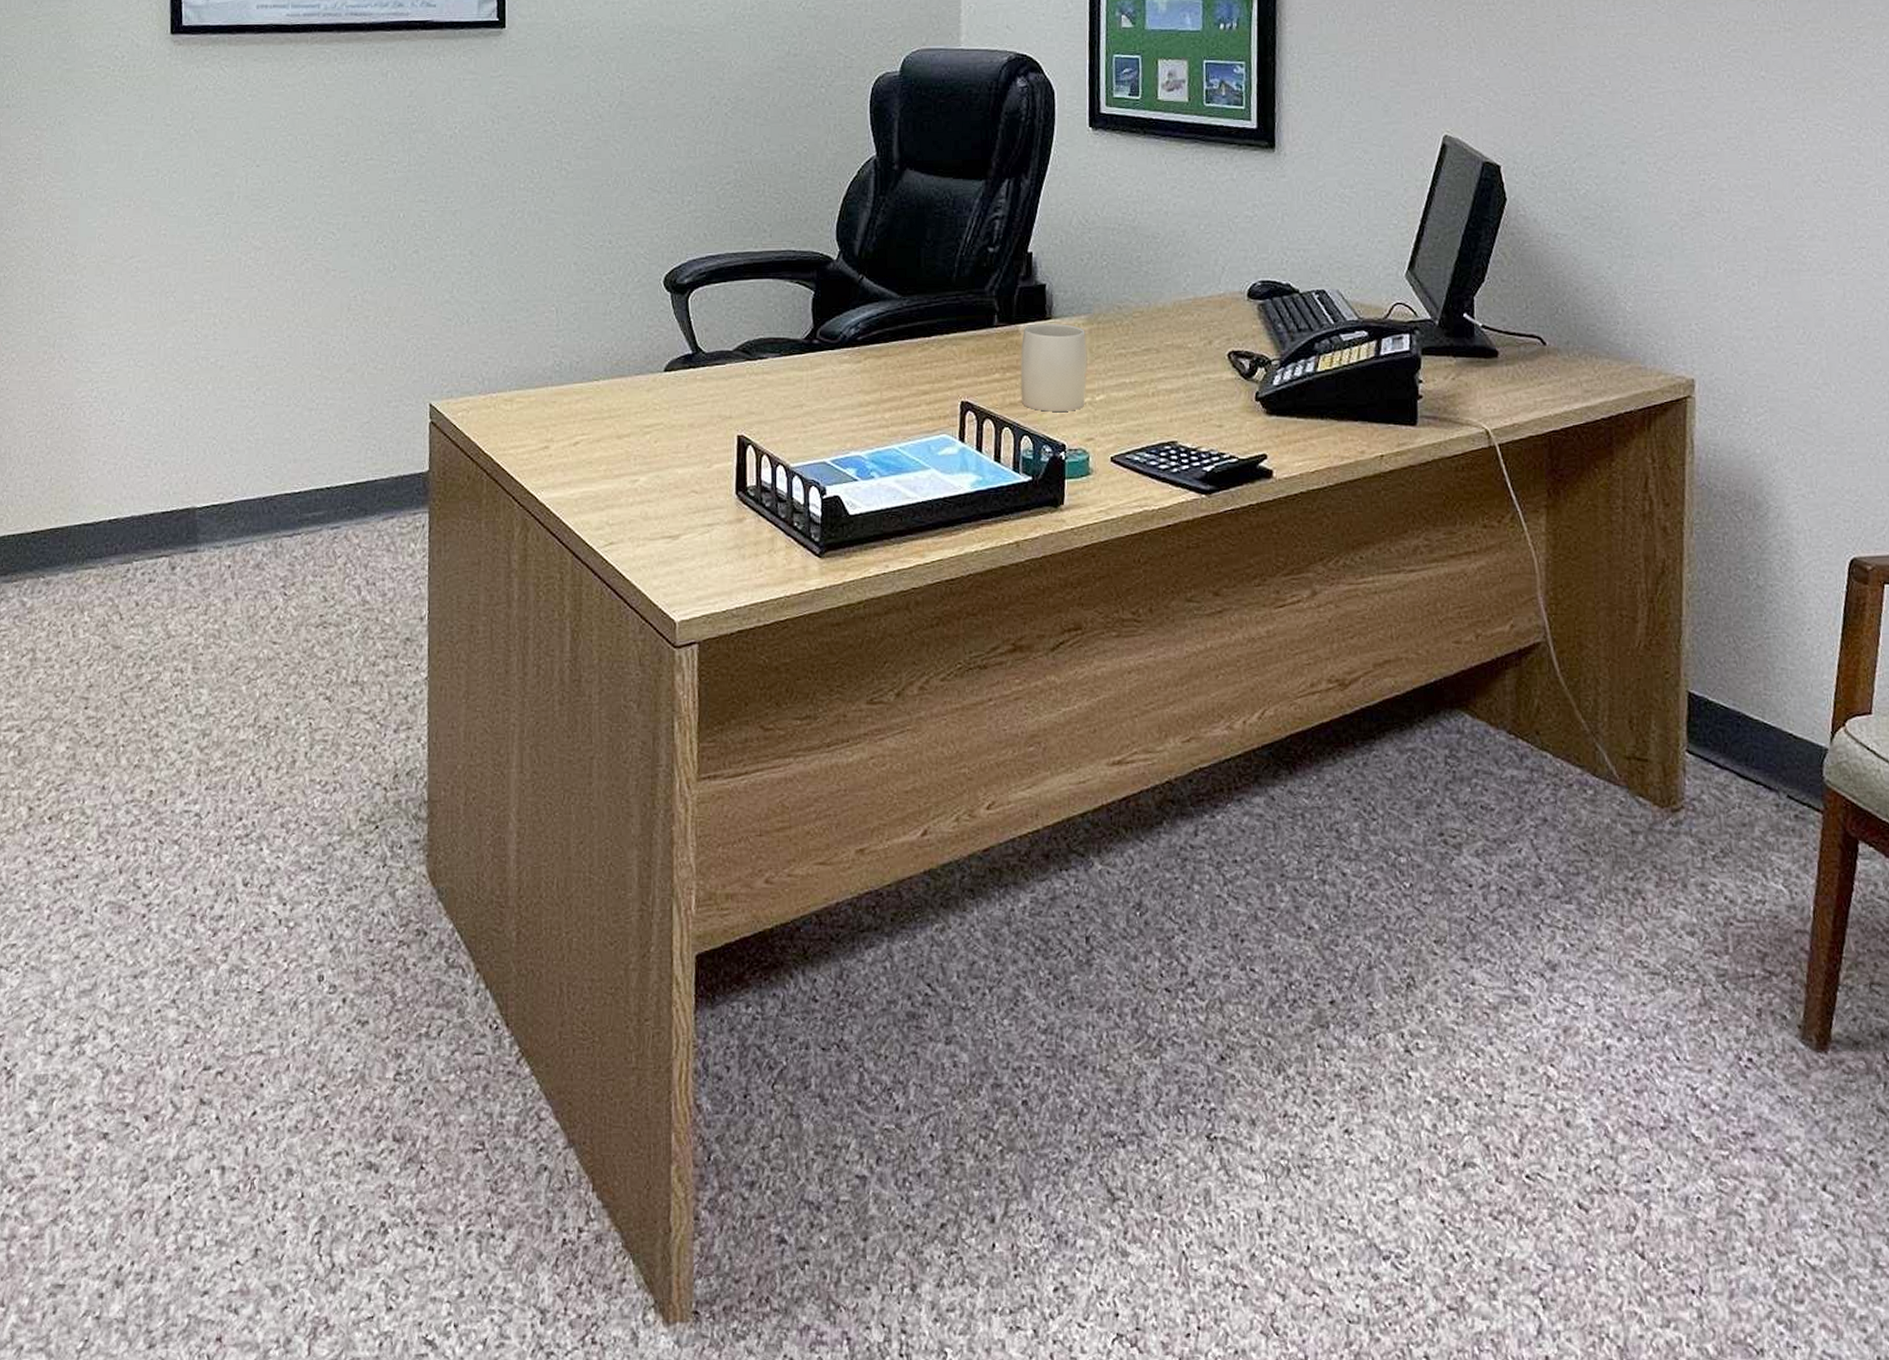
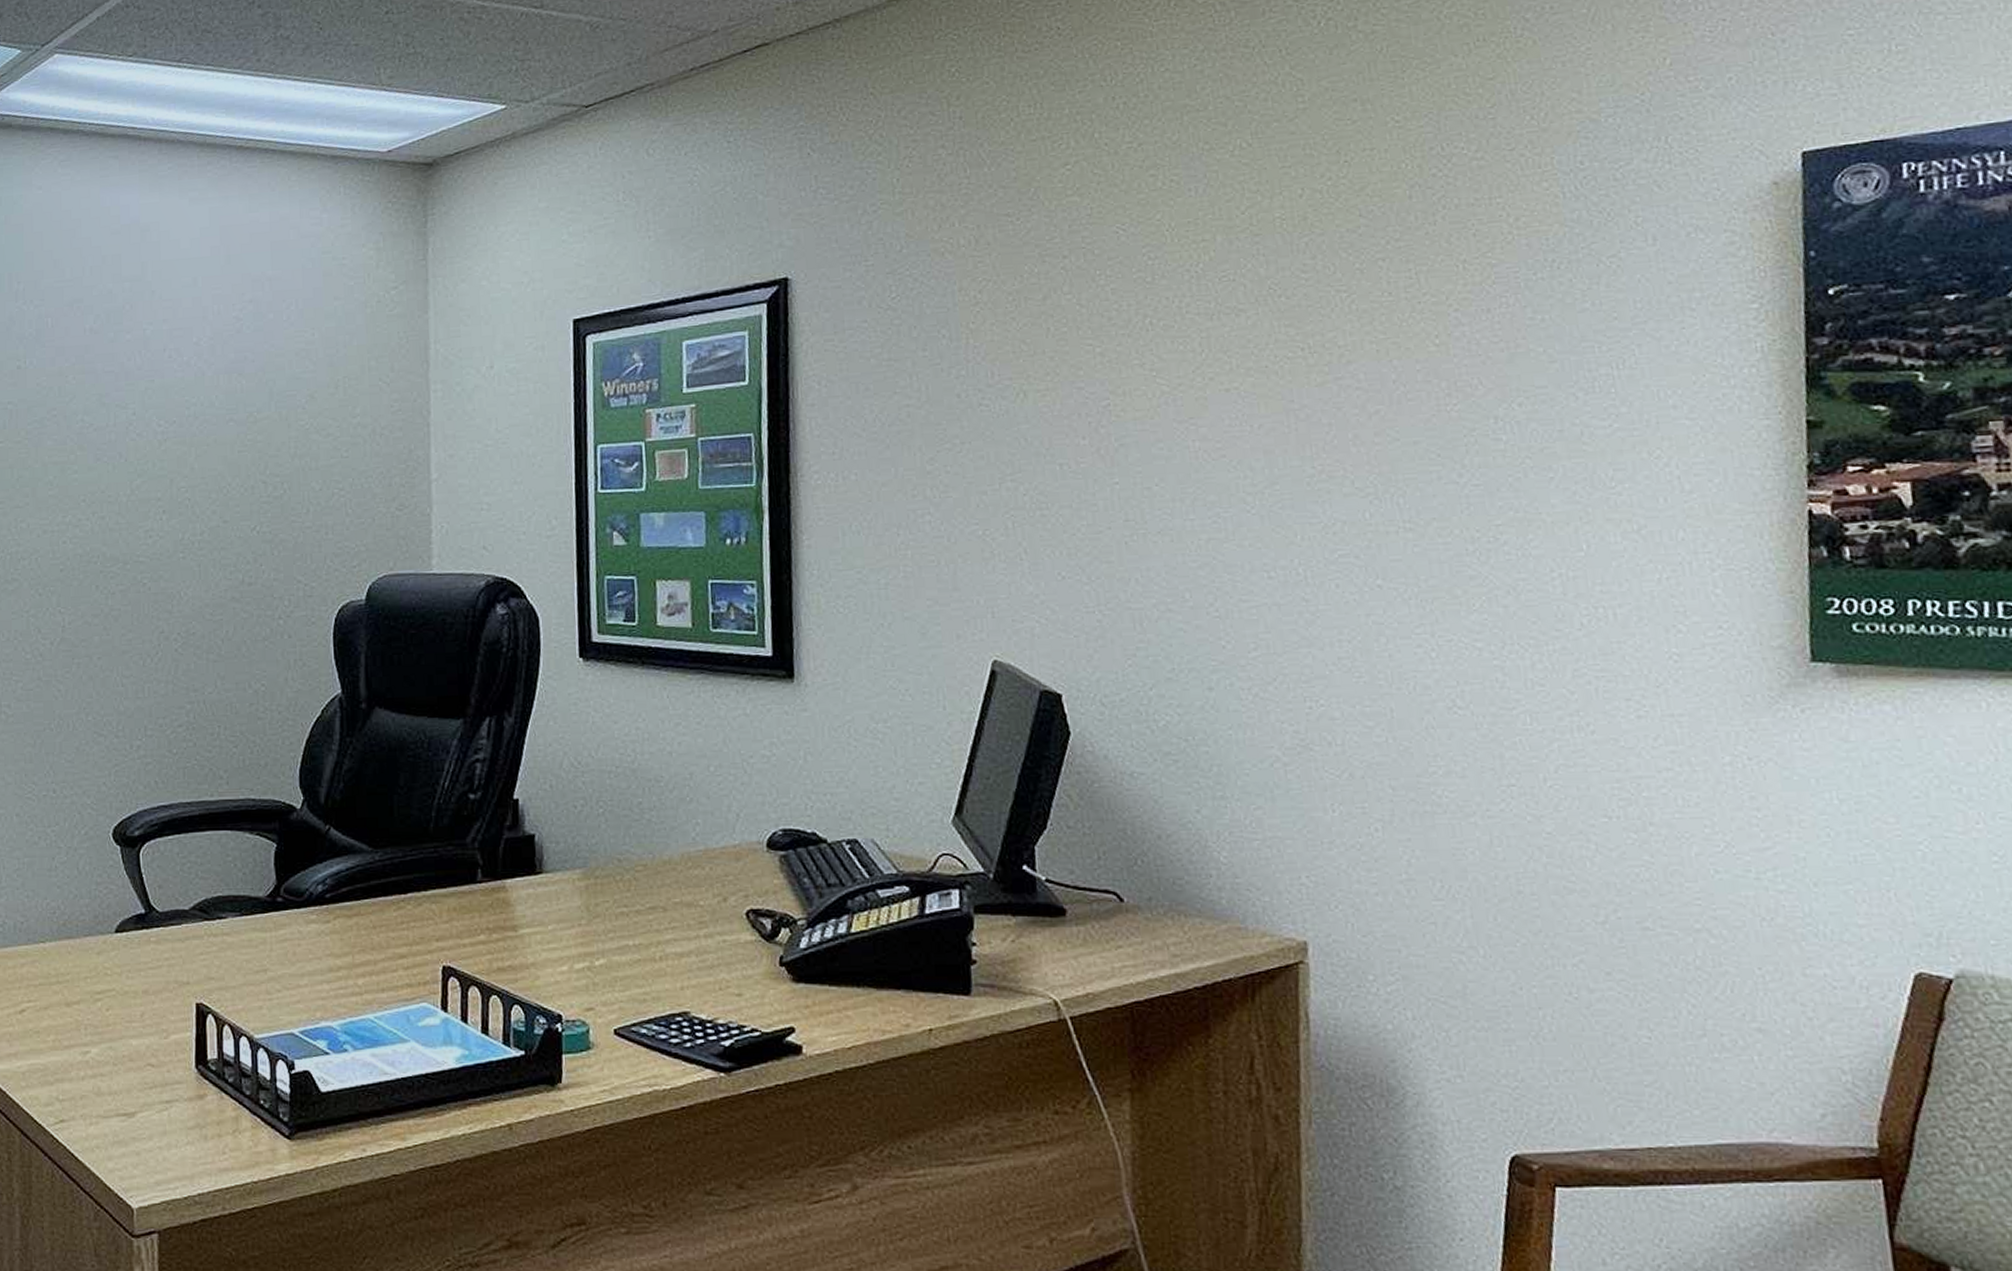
mug: present [1020,323,1088,412] -> none [507,878,585,978]

